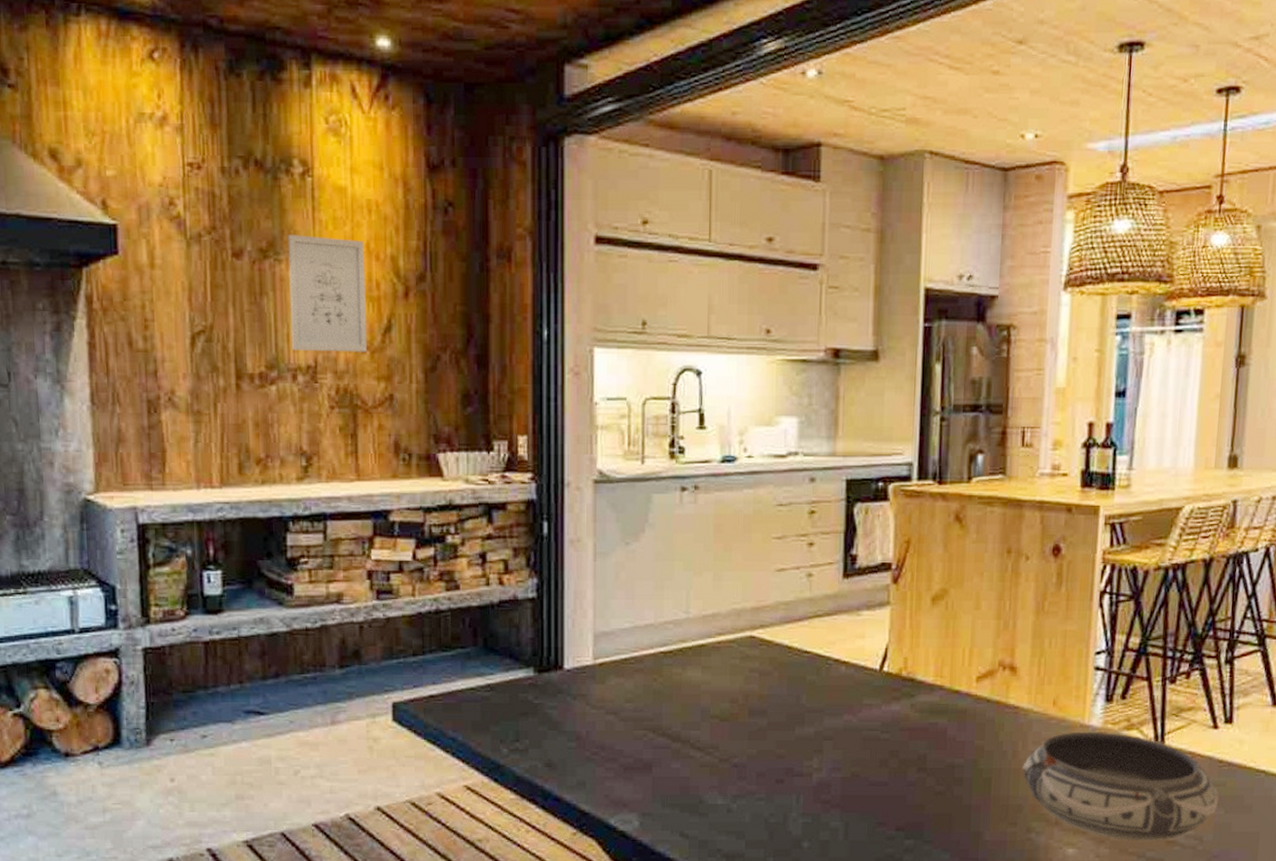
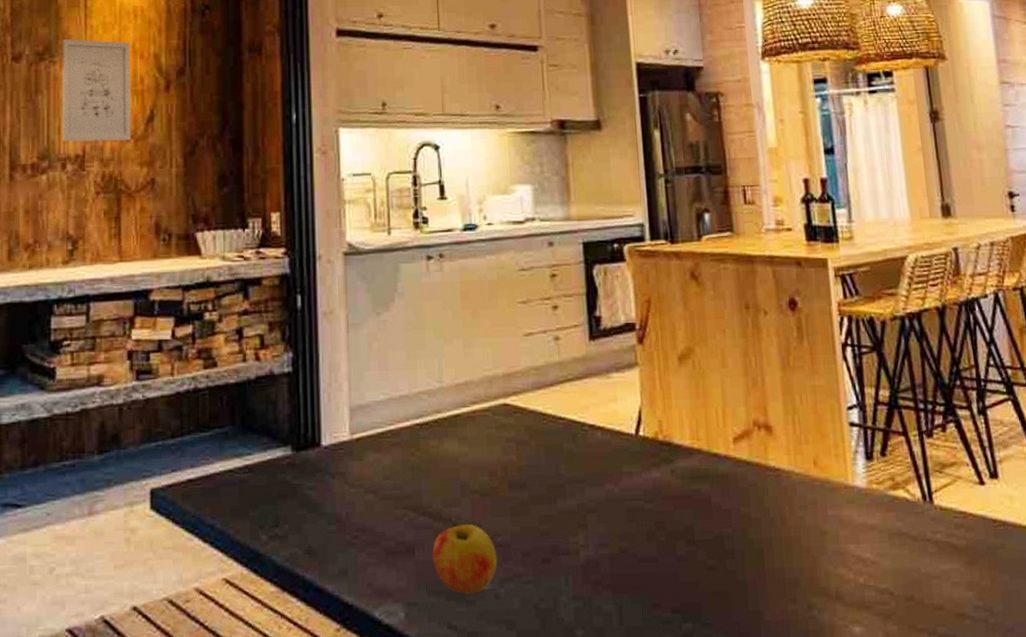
apple: none [669,746,733,807] -> present [432,524,498,594]
bowl: present [1022,732,1219,842] -> none [793,493,1001,616]

